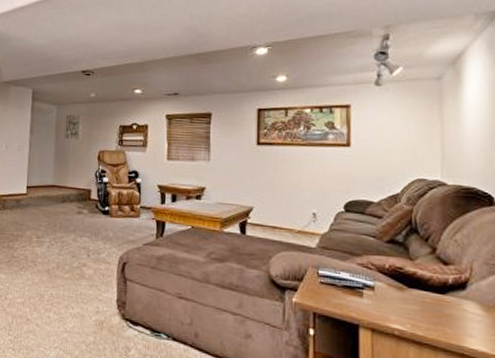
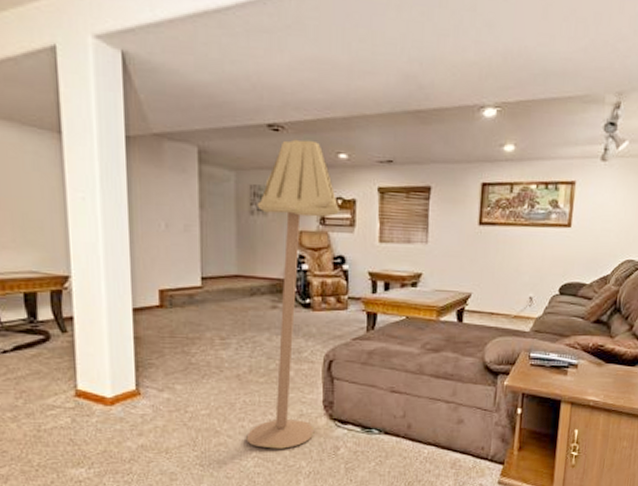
floor lamp: none [51,80,134,343] -> present [246,139,339,449]

